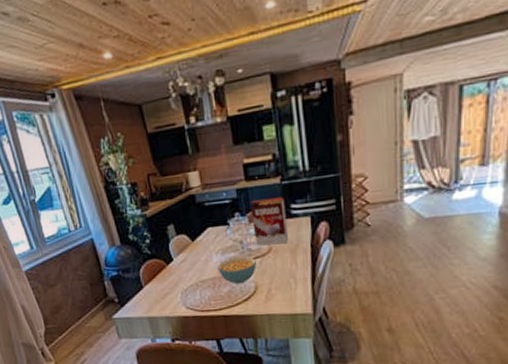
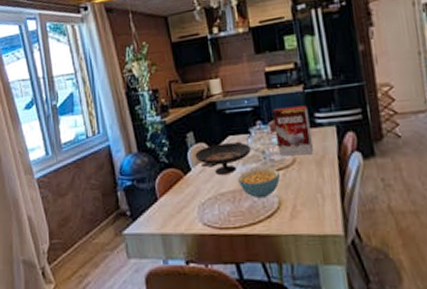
decorative bowl: none [176,232,230,265] -> present [195,141,251,176]

